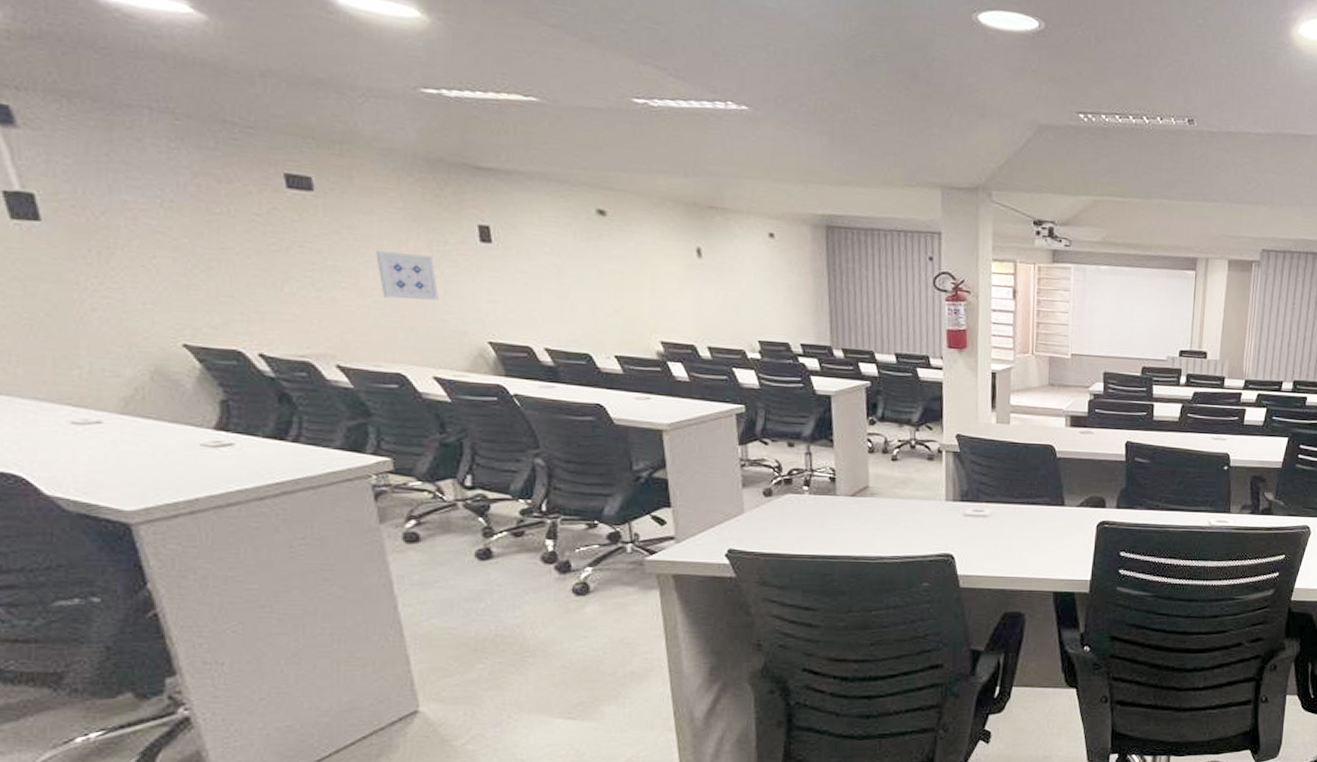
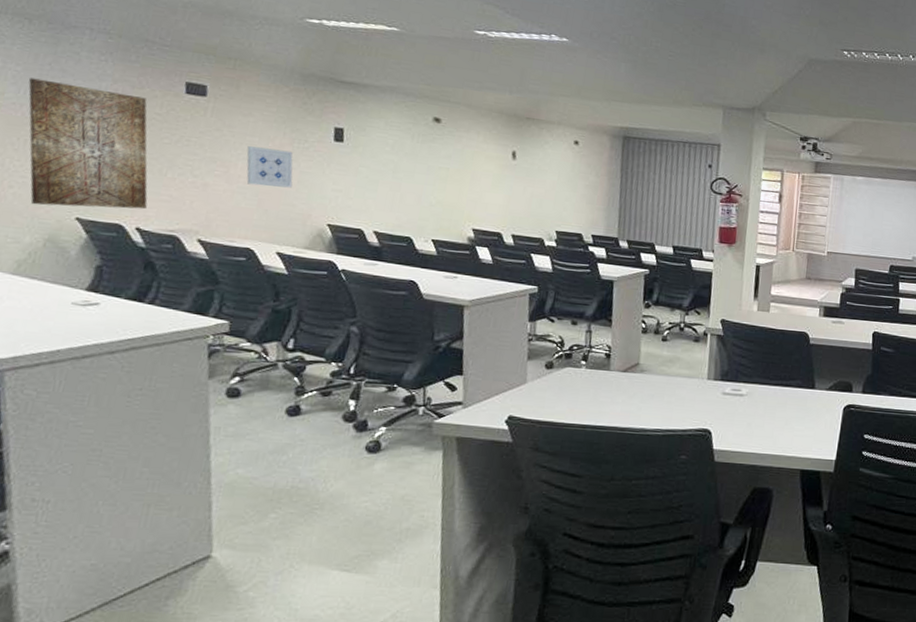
wall art: none [84,173,267,332] -> present [28,78,148,210]

